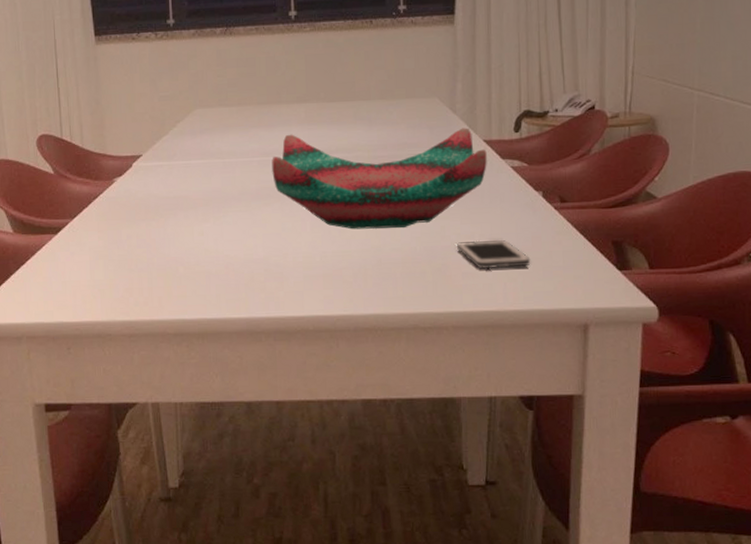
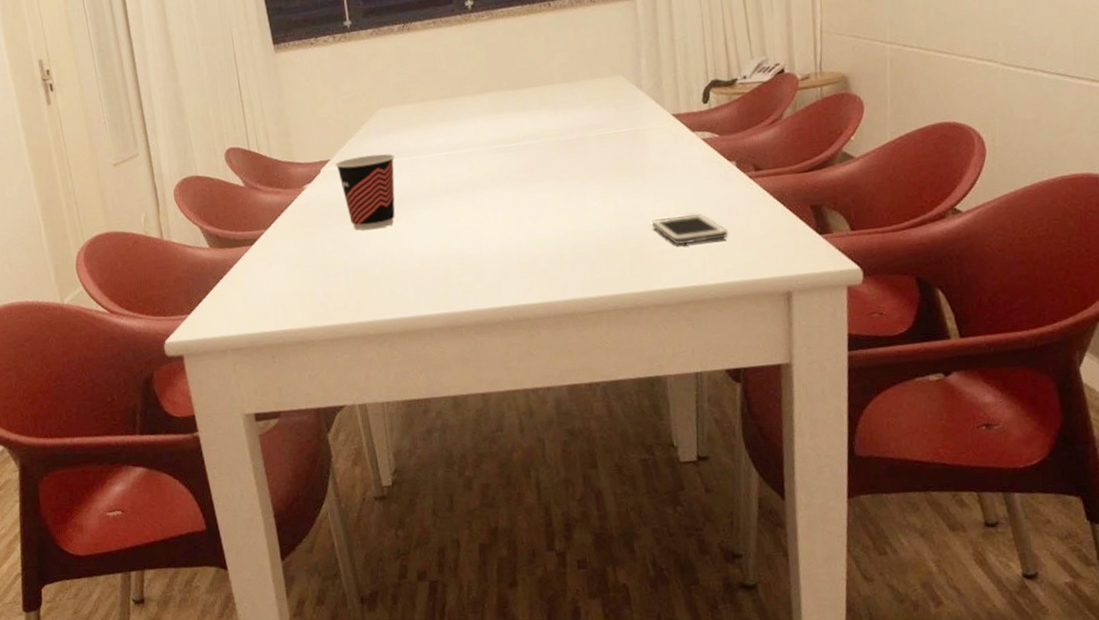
cup: none [148,153,207,229] -> present [336,153,395,231]
decorative bowl: present [272,127,487,230] -> none [459,103,677,216]

